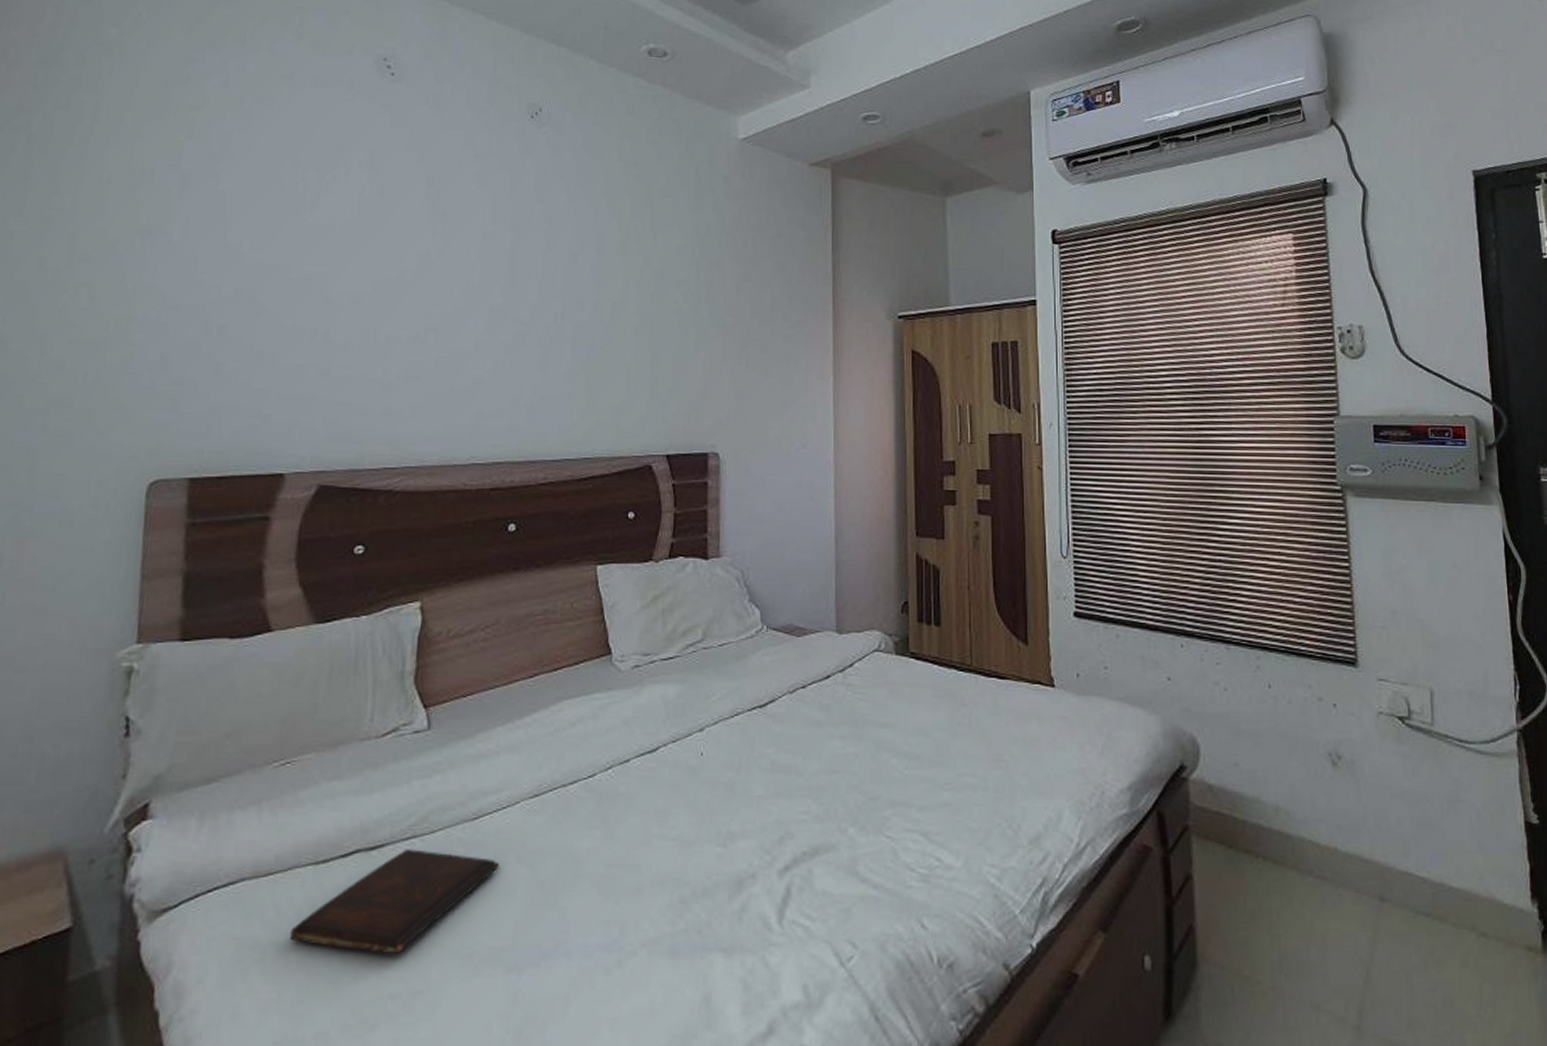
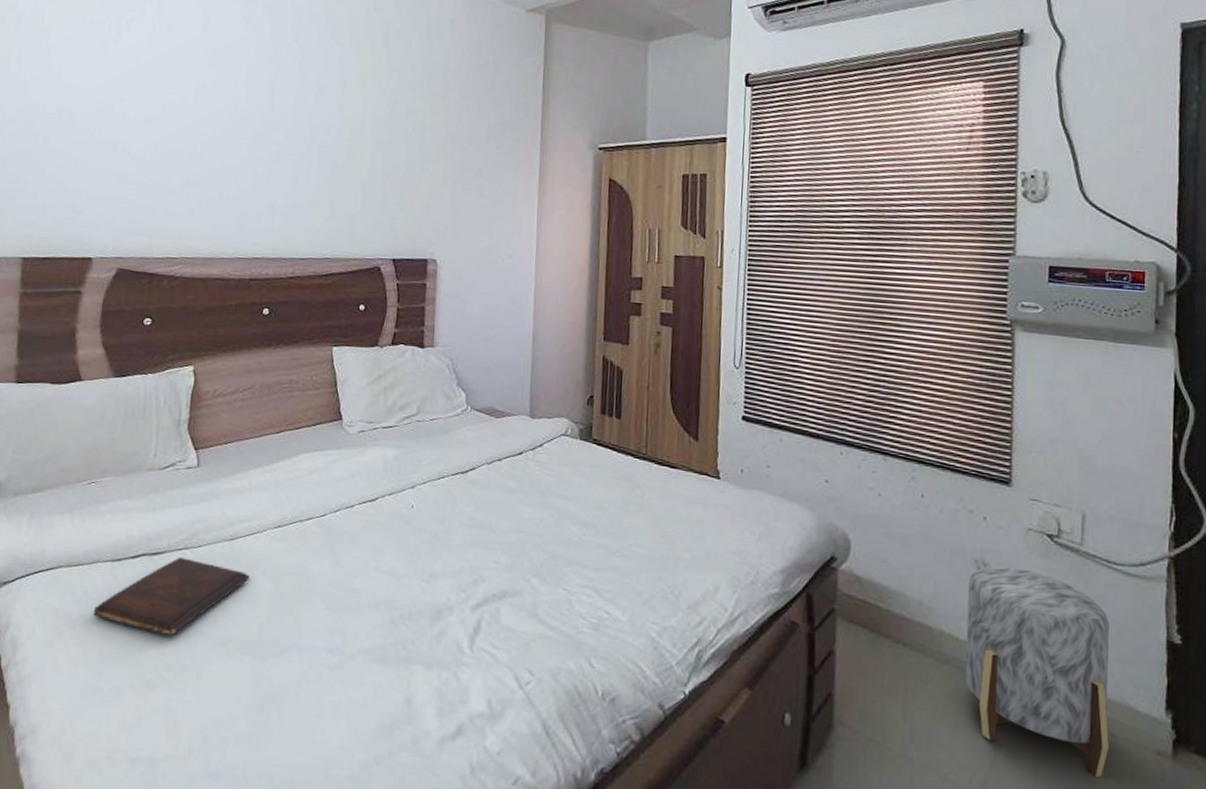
stool: none [1324,756,1481,985] -> present [965,566,1110,778]

